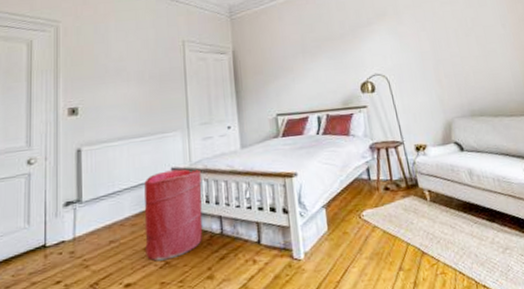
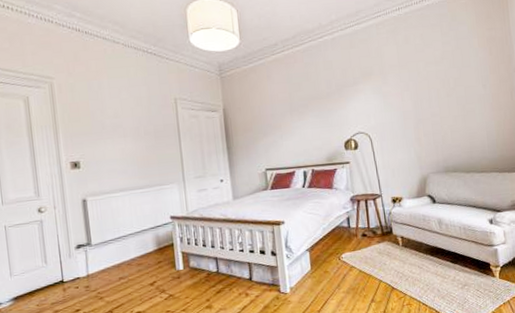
laundry hamper: present [144,169,203,261] -> none [146,217,201,294]

